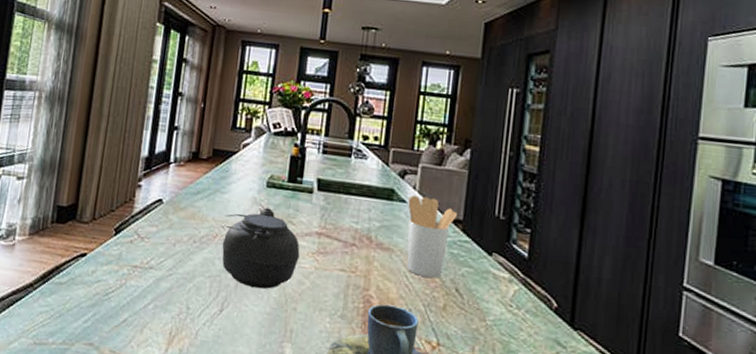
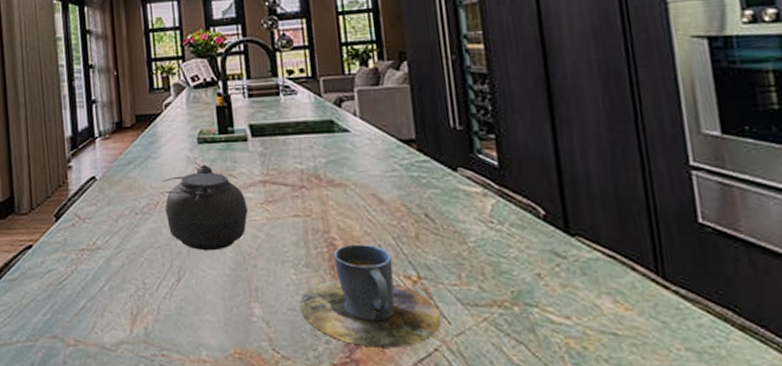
utensil holder: present [406,195,457,278] -> none [351,121,408,207]

